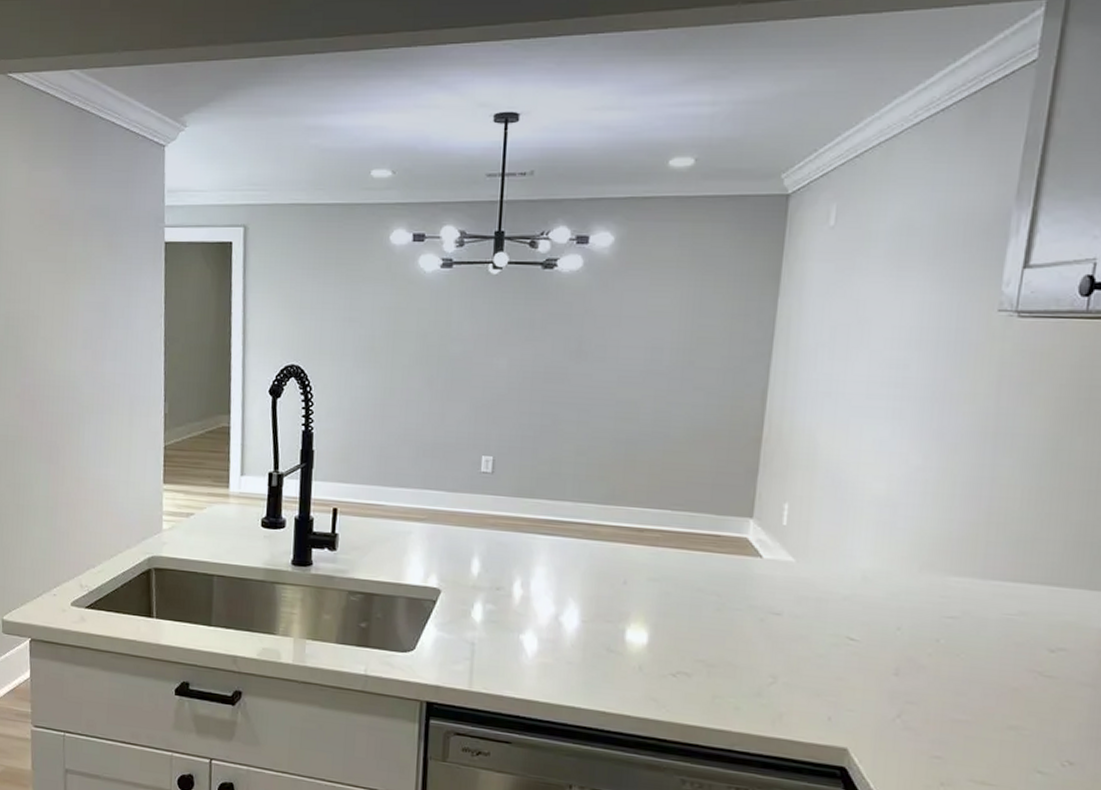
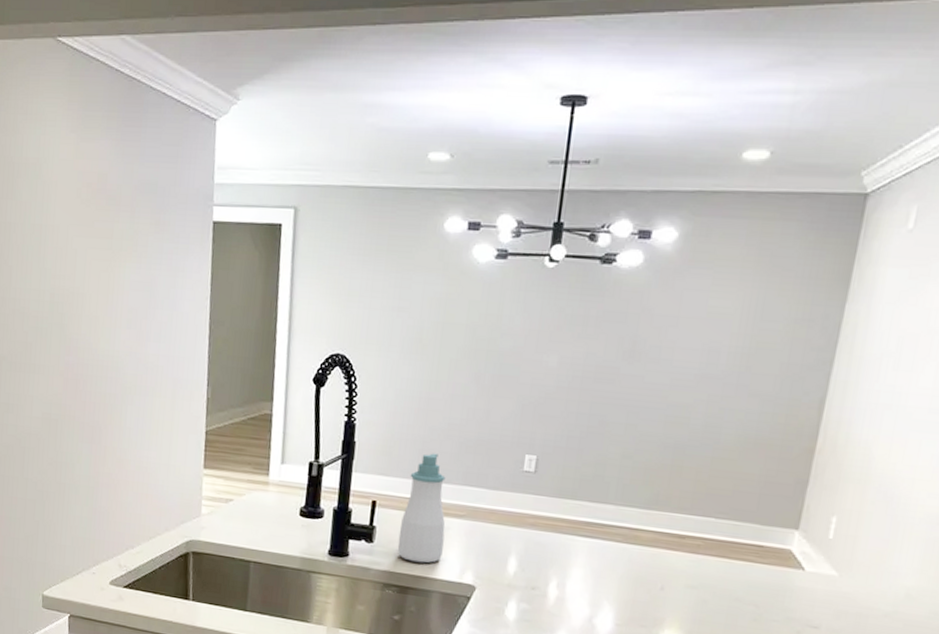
soap bottle: none [360,458,407,569] -> present [397,453,446,564]

